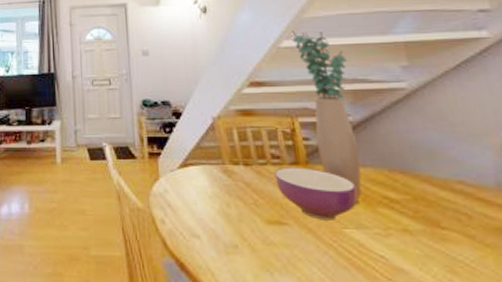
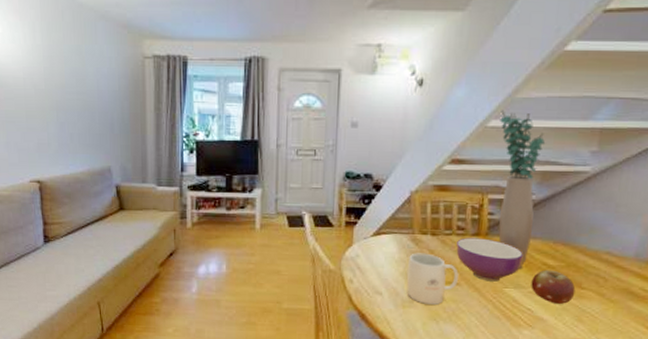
mug: none [223,186,286,251] -> present [406,253,459,305]
fruit: none [374,204,436,249] -> present [531,269,576,304]

